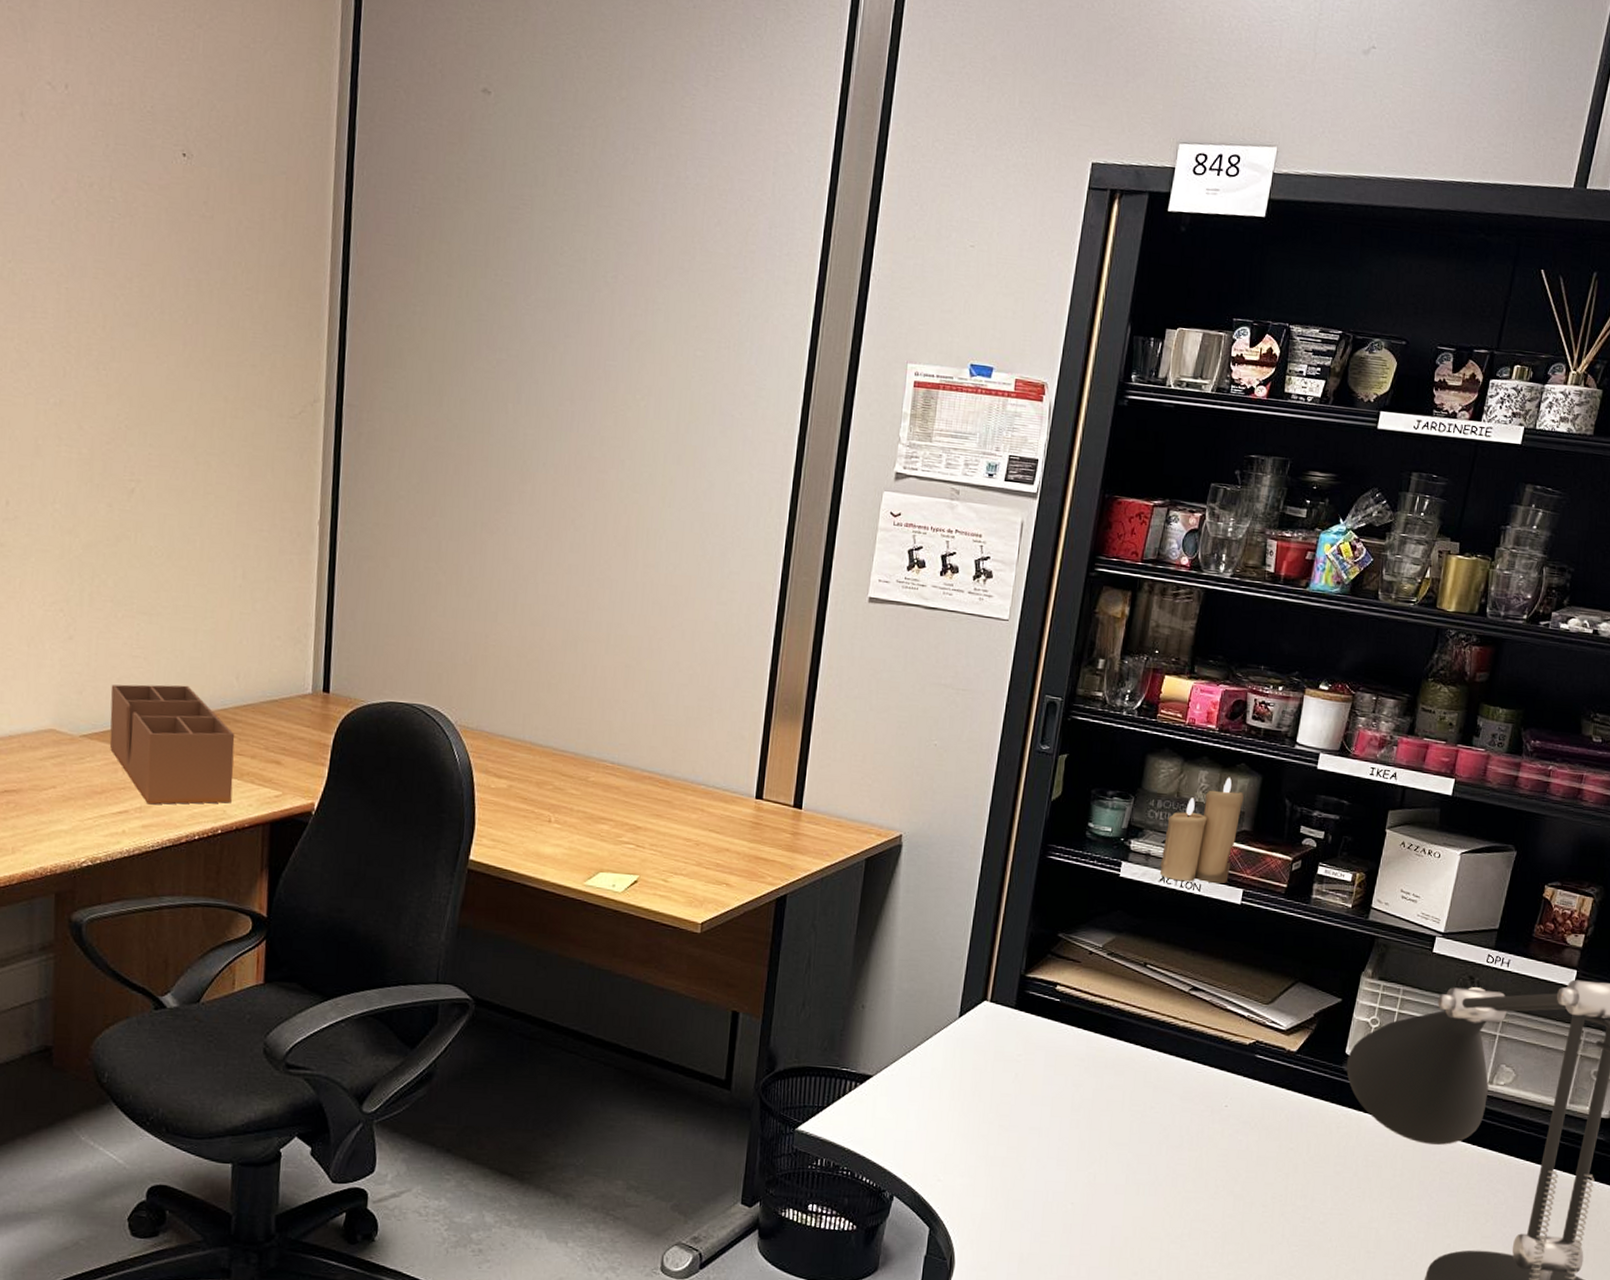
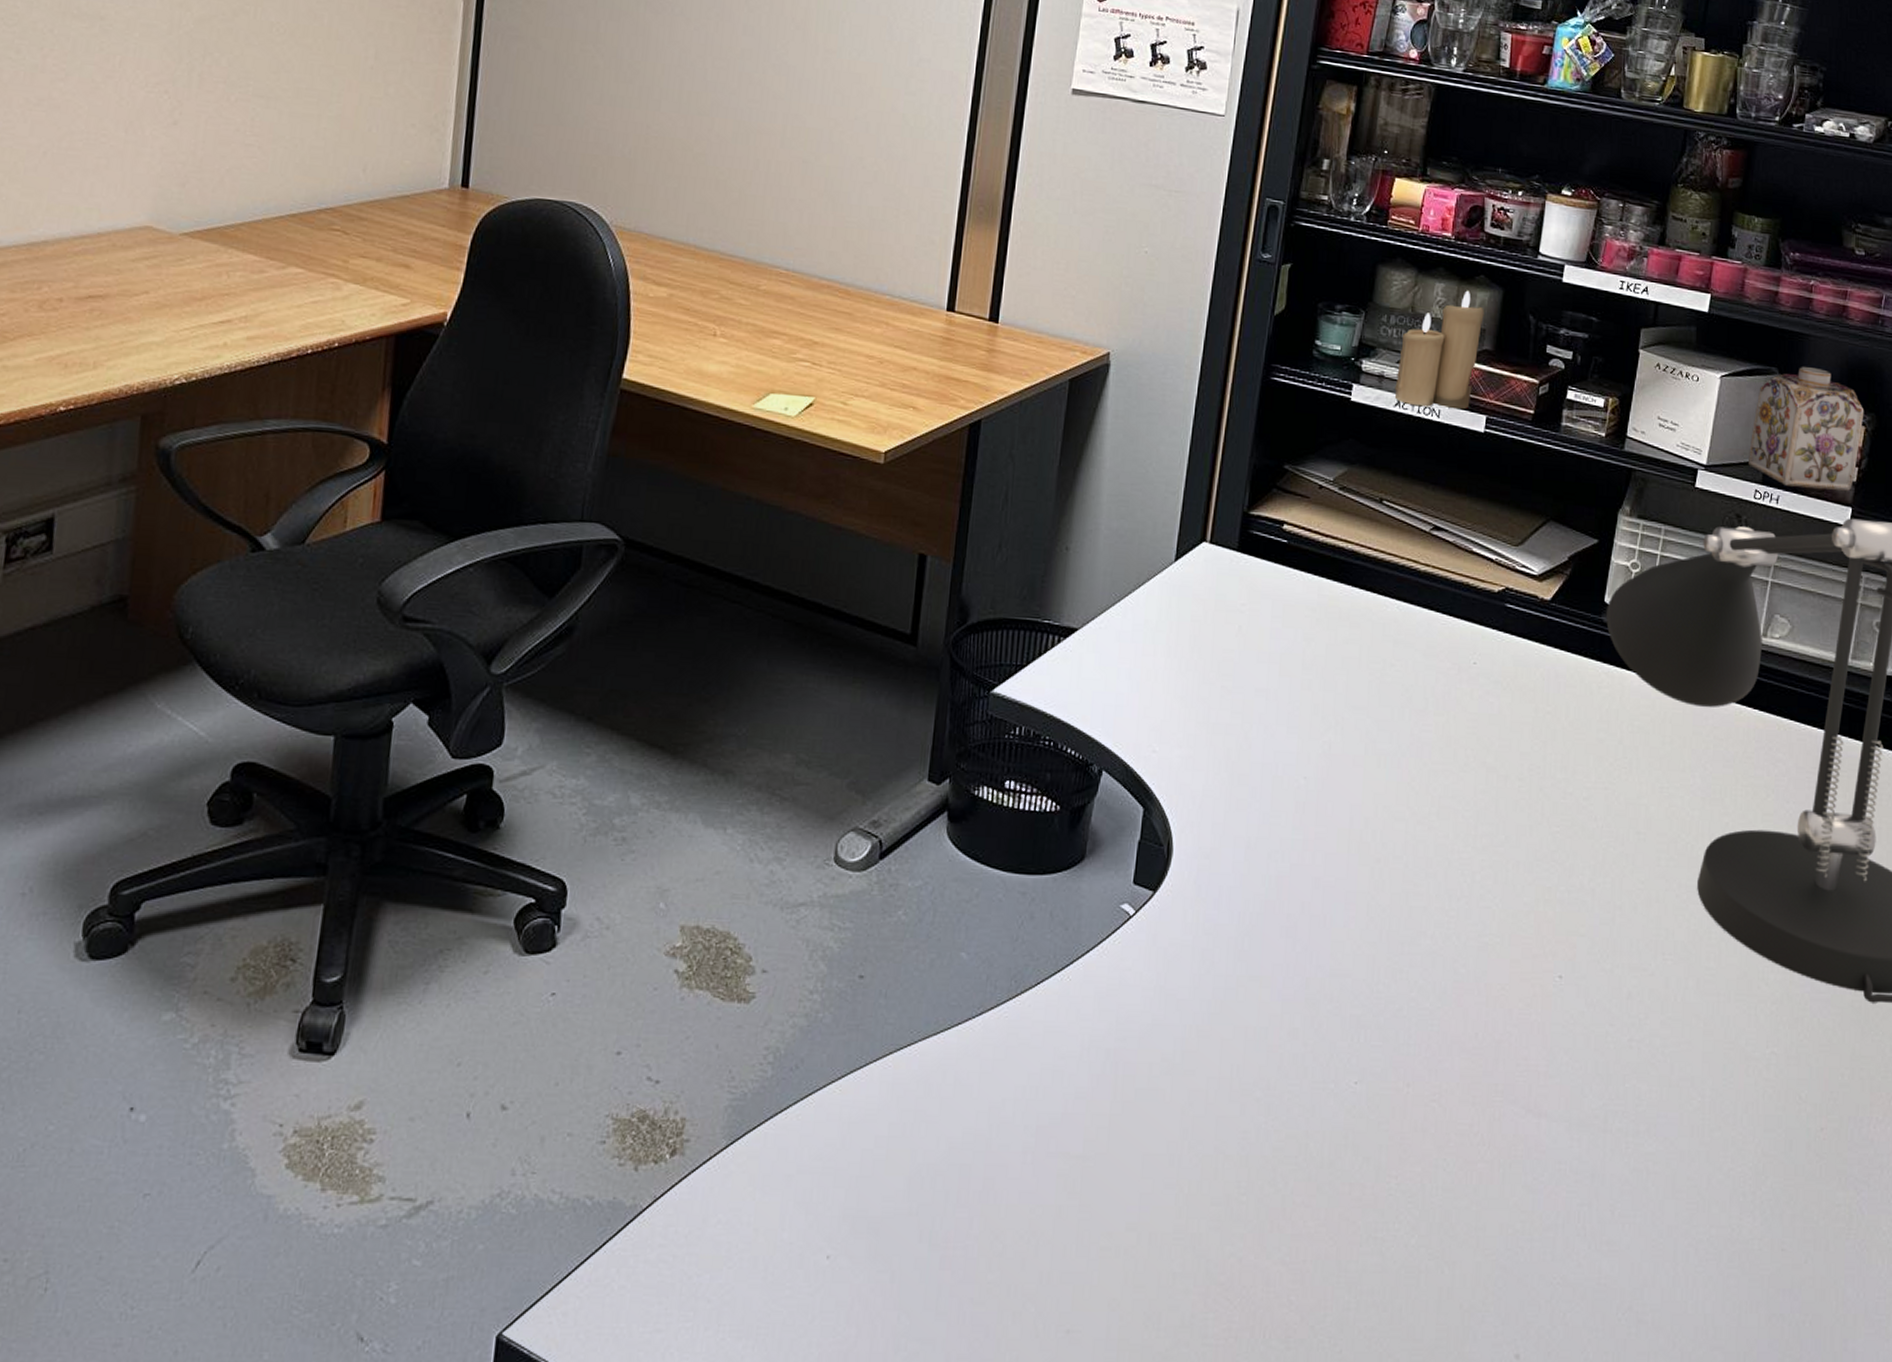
desk organizer: present [109,684,235,805] -> none [213,176,359,313]
decorative jar: none [1482,844,1594,957] -> present [1747,367,1864,492]

